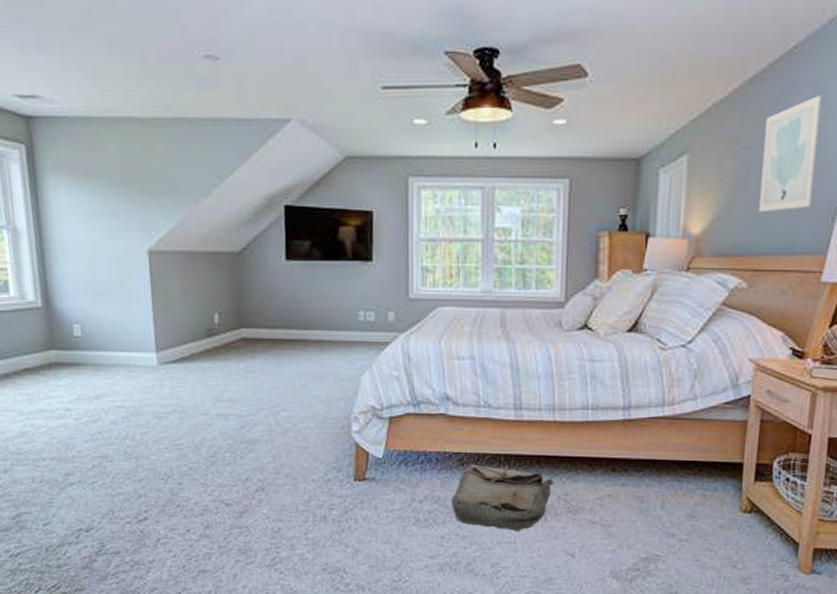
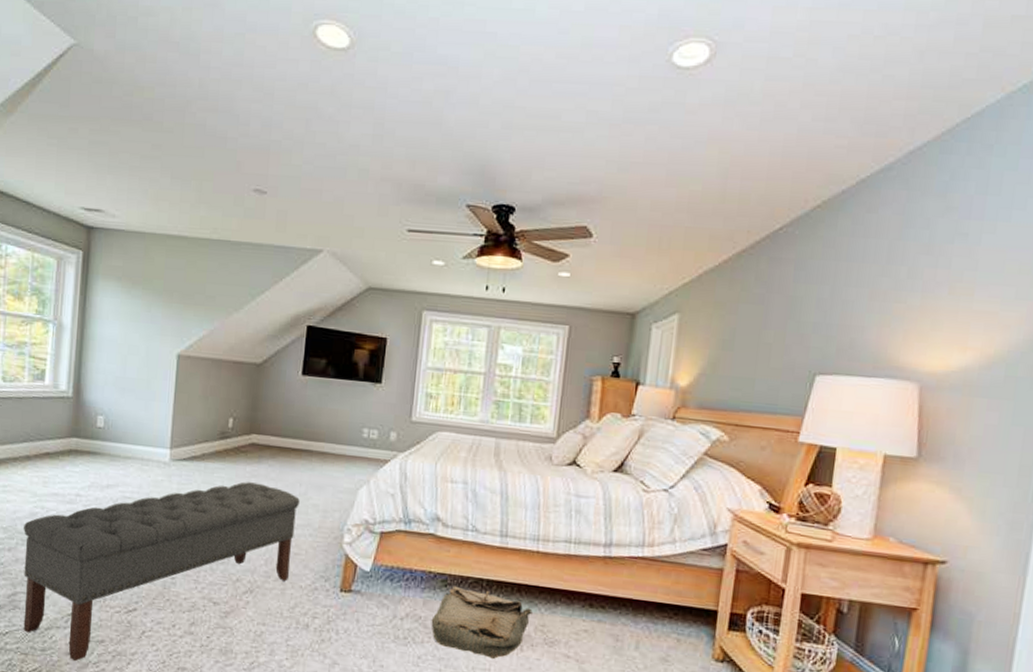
bench: none [15,379,301,575] -> present [23,481,300,662]
wall art: present [759,94,823,213] -> none [742,271,804,373]

